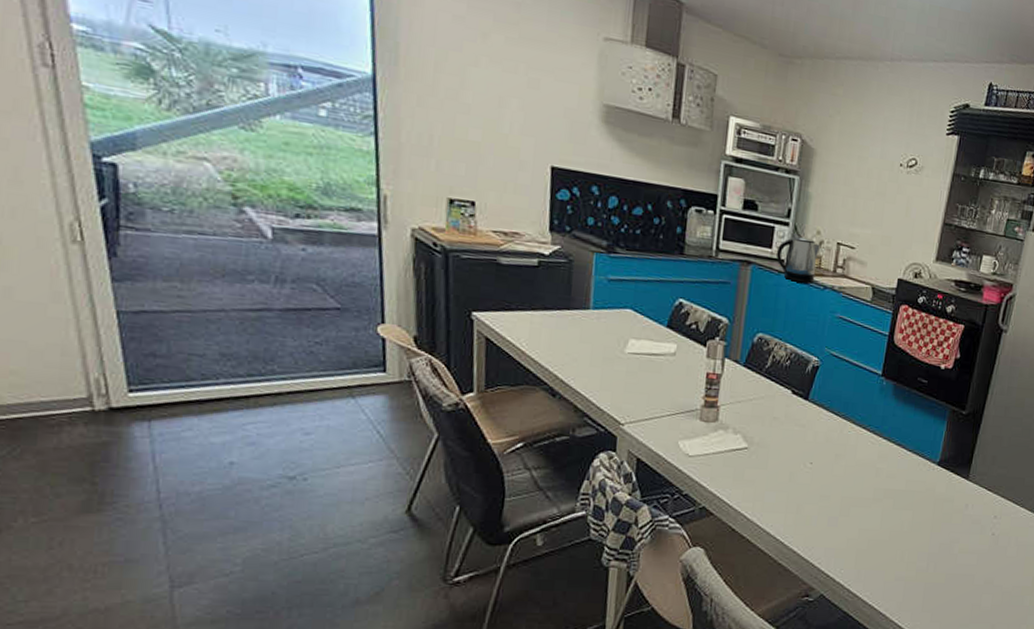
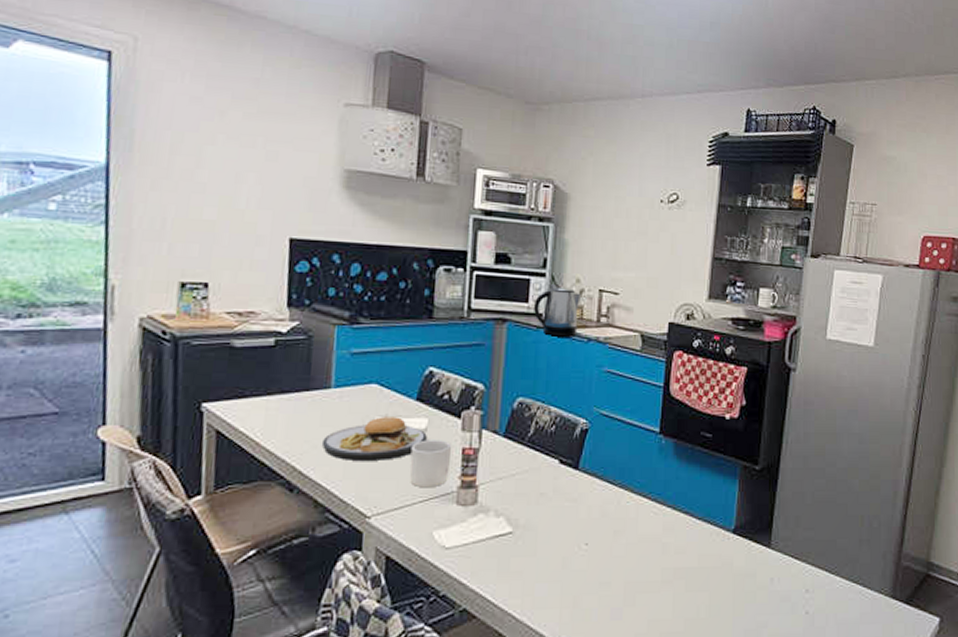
plate: none [582,336,676,377] -> present [322,414,427,460]
mug: none [659,362,698,405] -> present [409,440,452,488]

